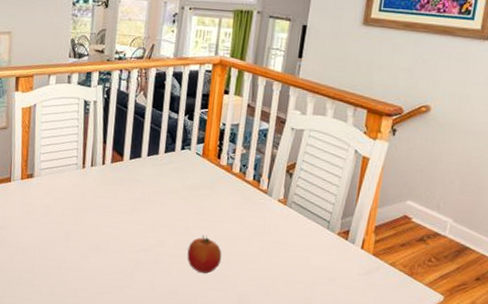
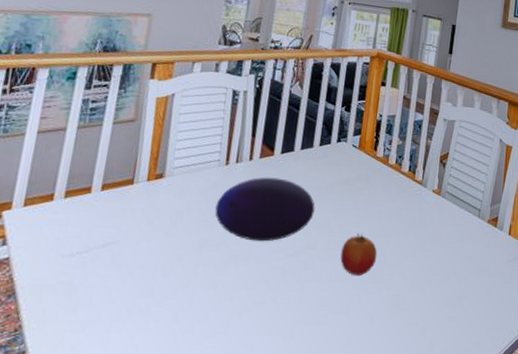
decorative orb: none [76,180,163,237] -> present [215,177,315,242]

